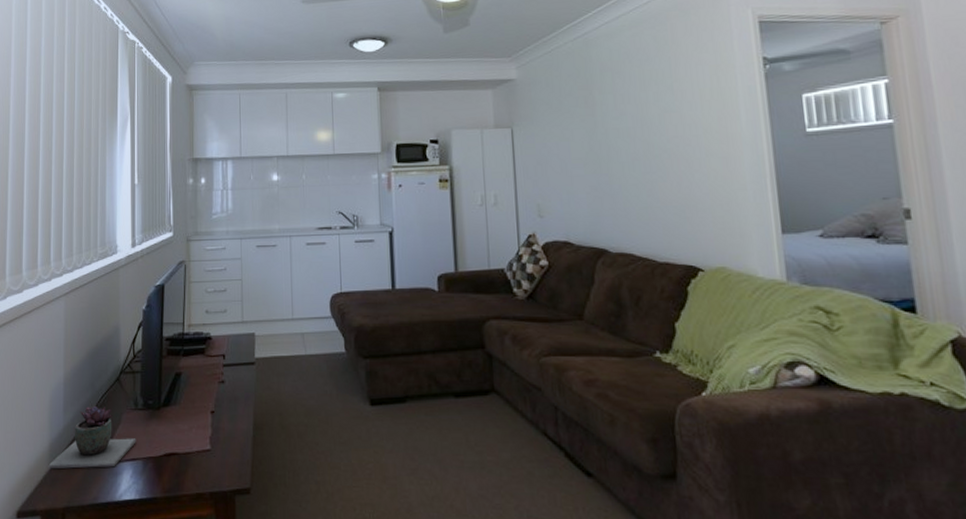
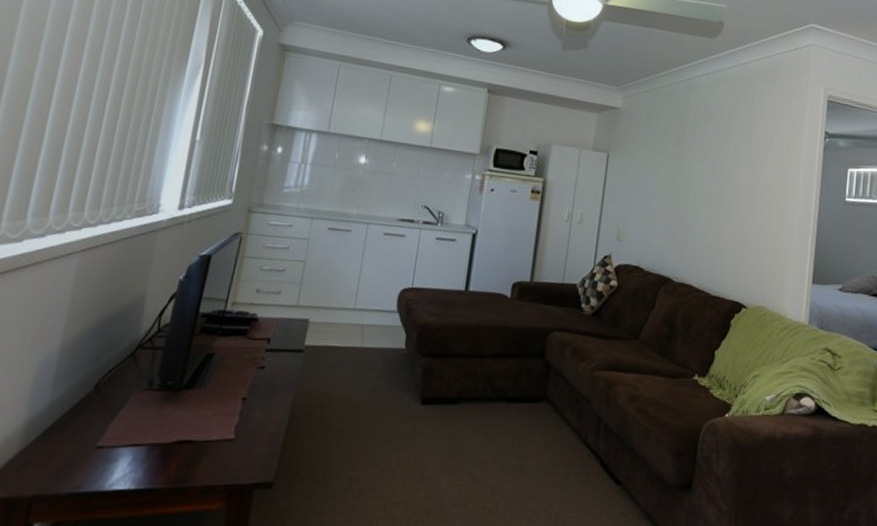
succulent plant: present [48,406,136,469] -> none [19,382,144,453]

